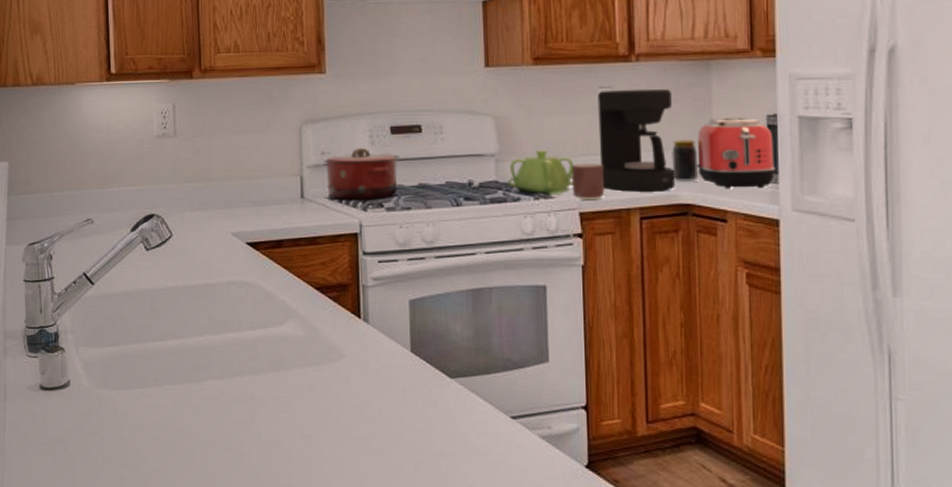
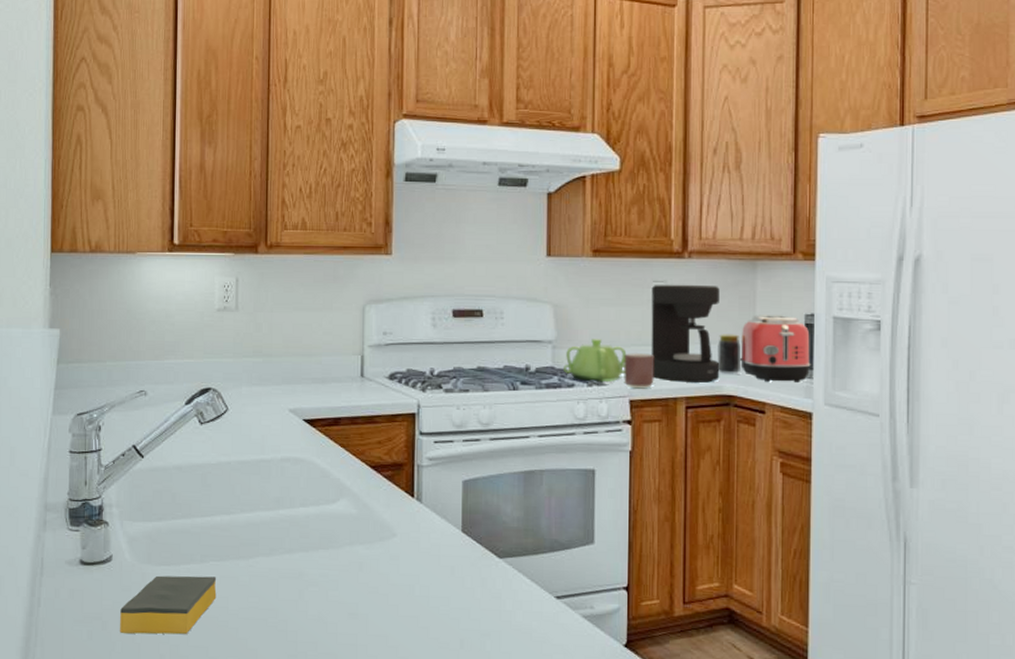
sponge: none [80,399,171,457] -> present [120,575,217,635]
casserole: present [322,147,401,202] -> none [384,329,461,383]

